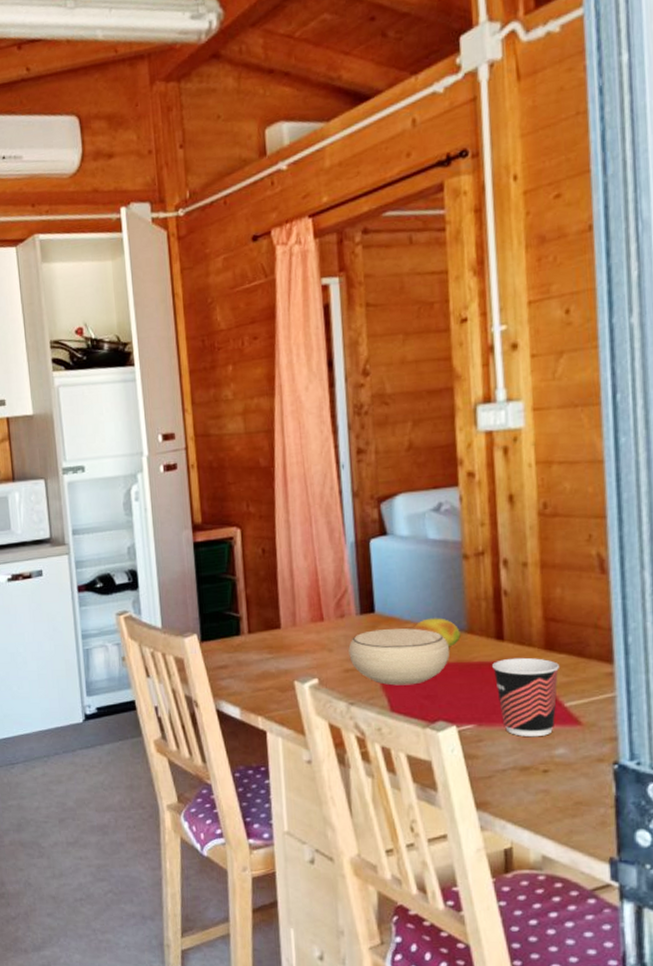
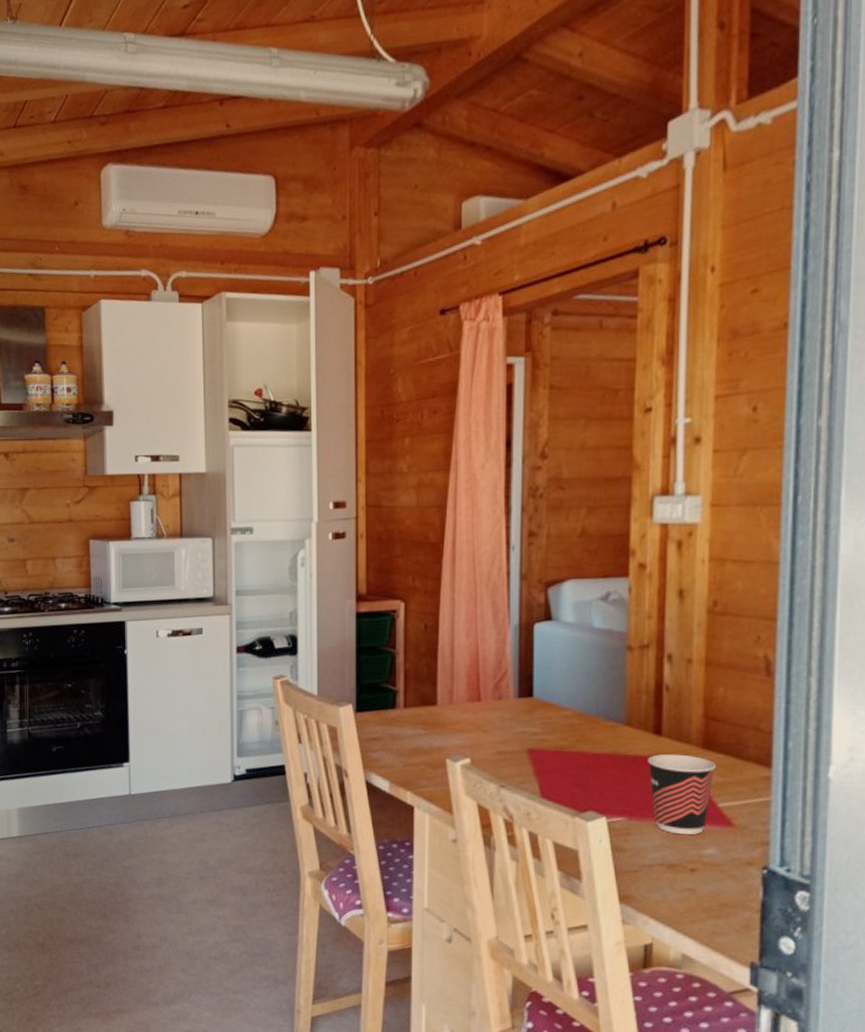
bowl: present [348,628,449,686] -> none [503,714,605,773]
fruit: present [414,618,461,647] -> none [571,707,618,738]

